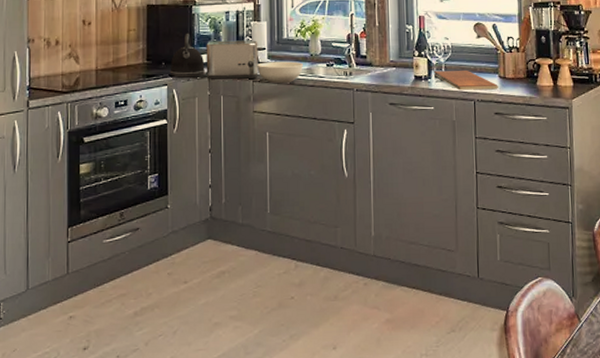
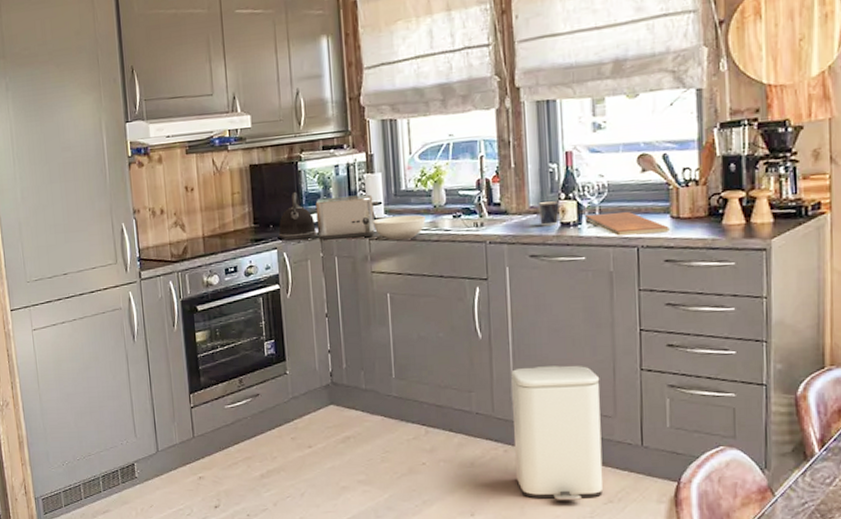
pedal bin: none [372,203,448,331] -> present [511,365,604,500]
mug: none [396,57,419,78] -> present [538,201,566,226]

